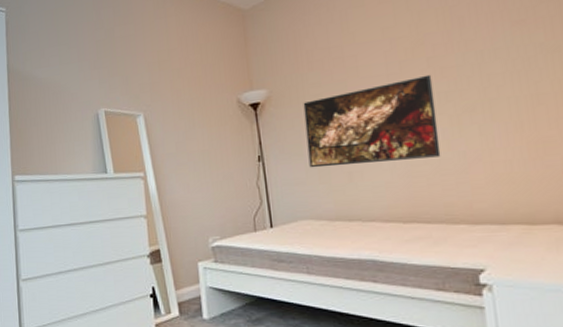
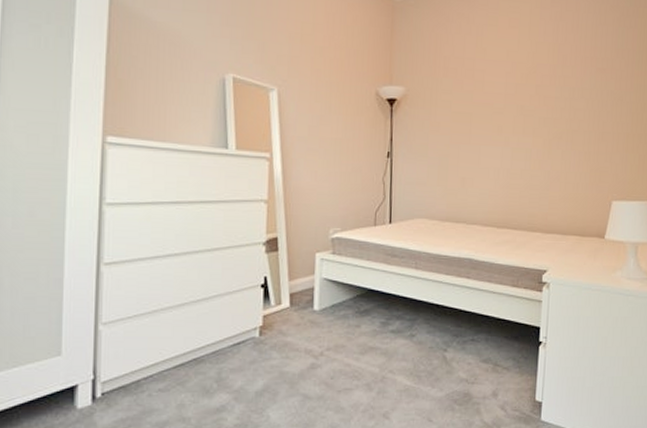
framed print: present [303,74,441,168] -> none [431,100,537,174]

